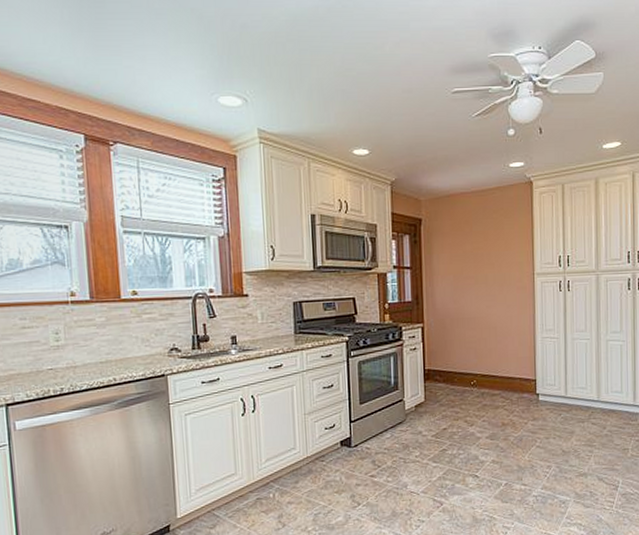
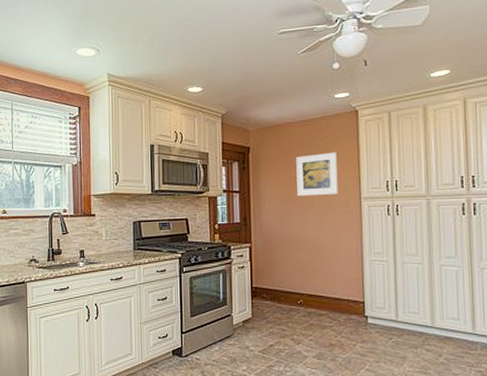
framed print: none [470,225,512,273] -> present [296,152,338,197]

